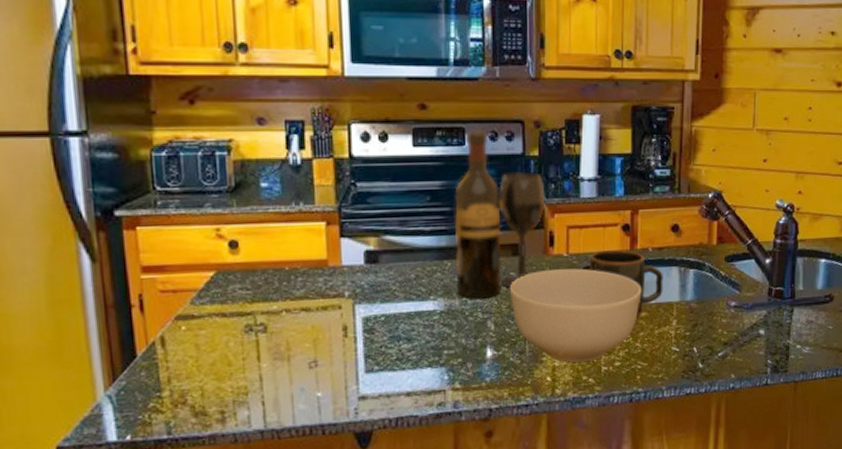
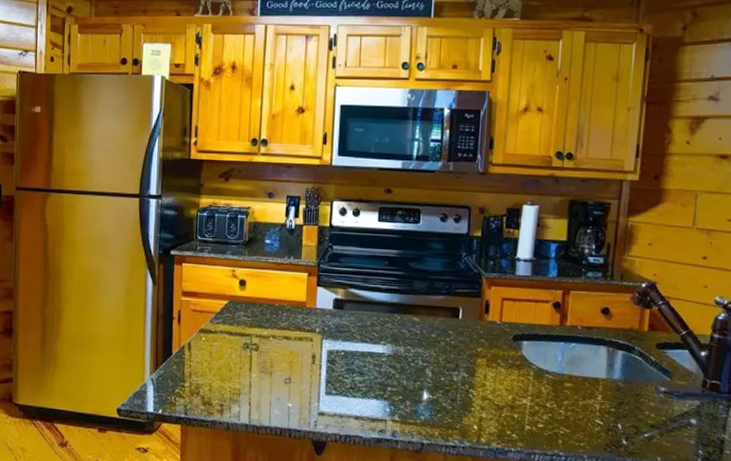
wine bottle: present [454,130,502,300] -> none [403,212,446,351]
wine glass: present [499,171,546,288] -> none [440,247,485,344]
bowl: present [509,268,642,363] -> none [446,333,569,419]
mug: present [589,250,663,317] -> none [520,323,591,386]

